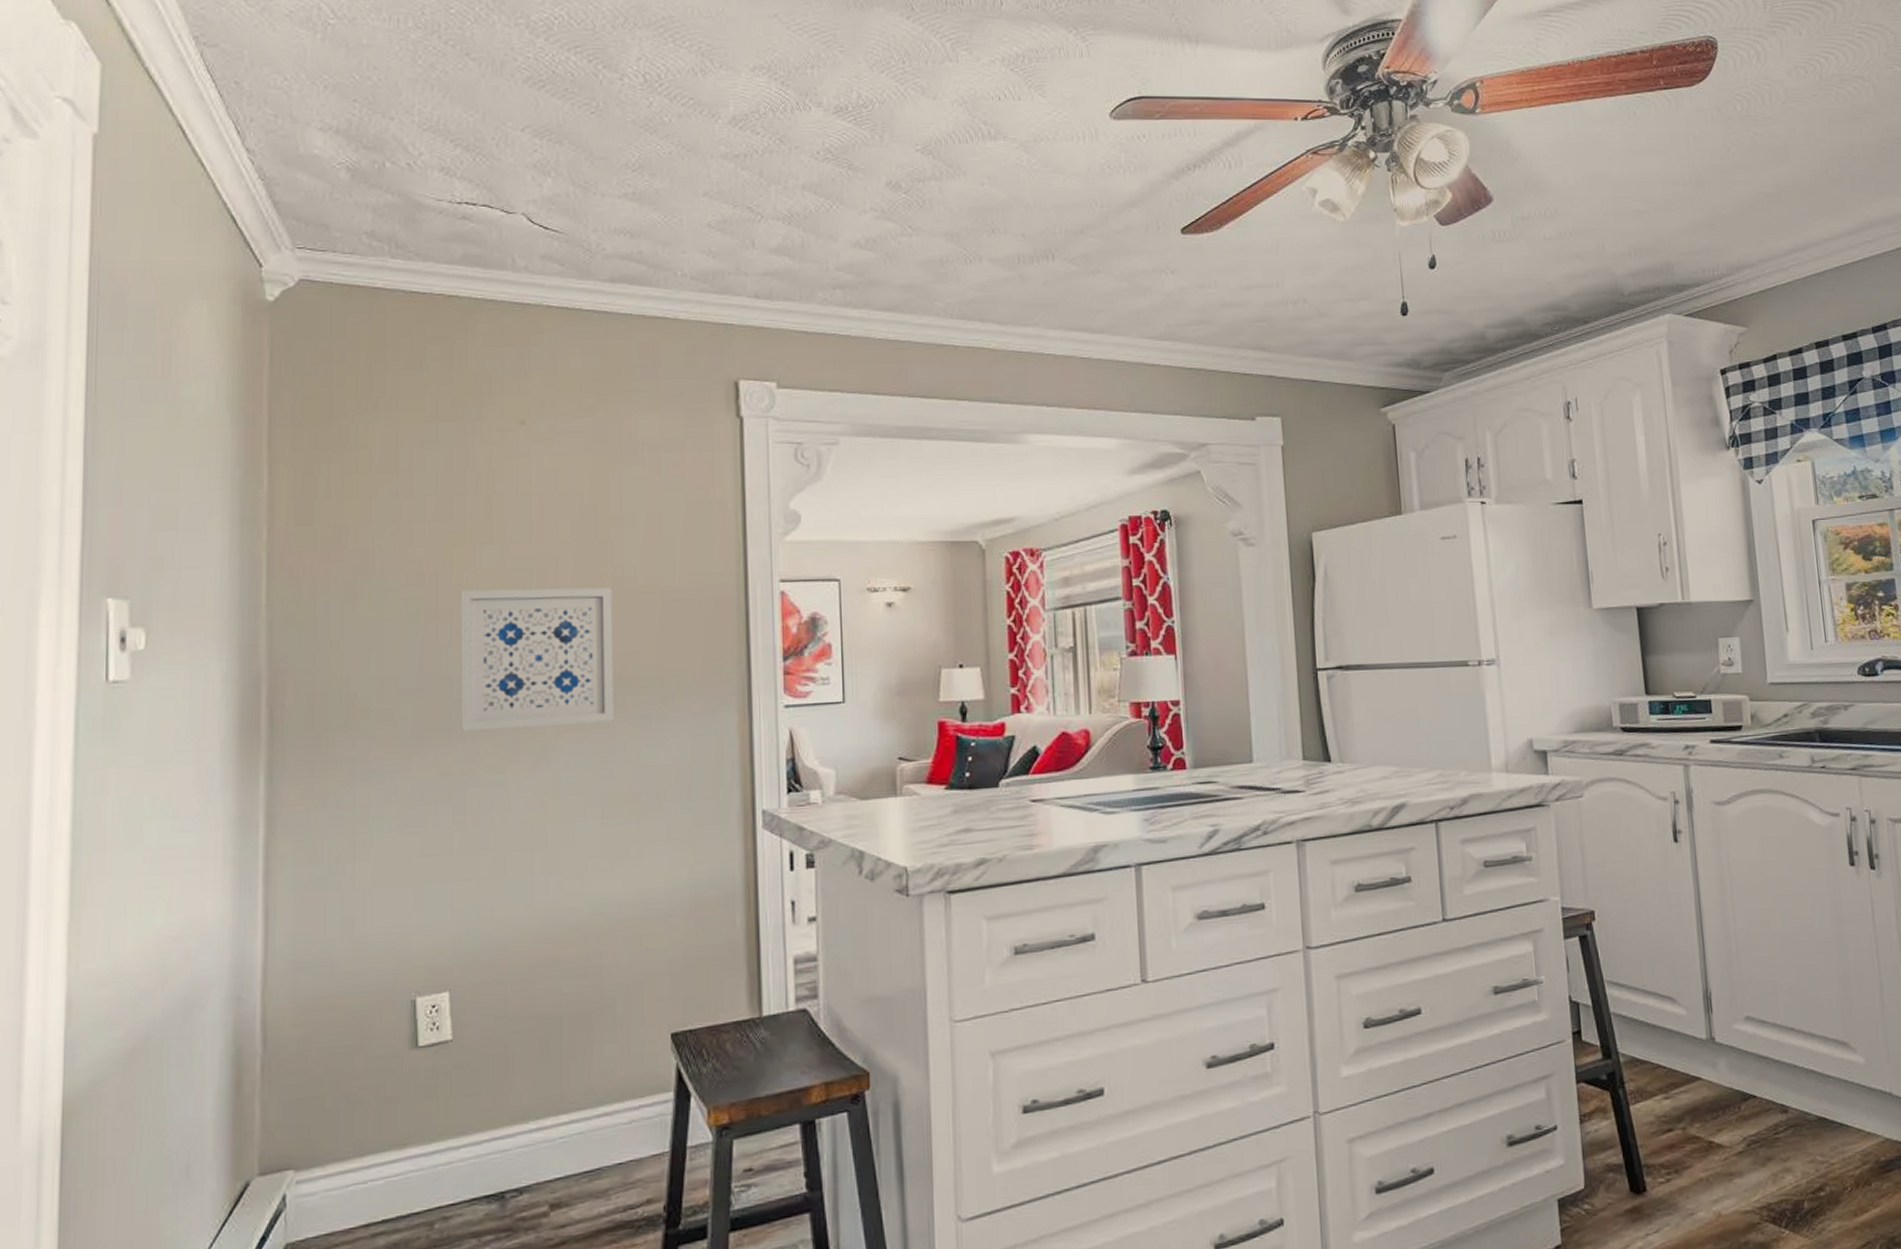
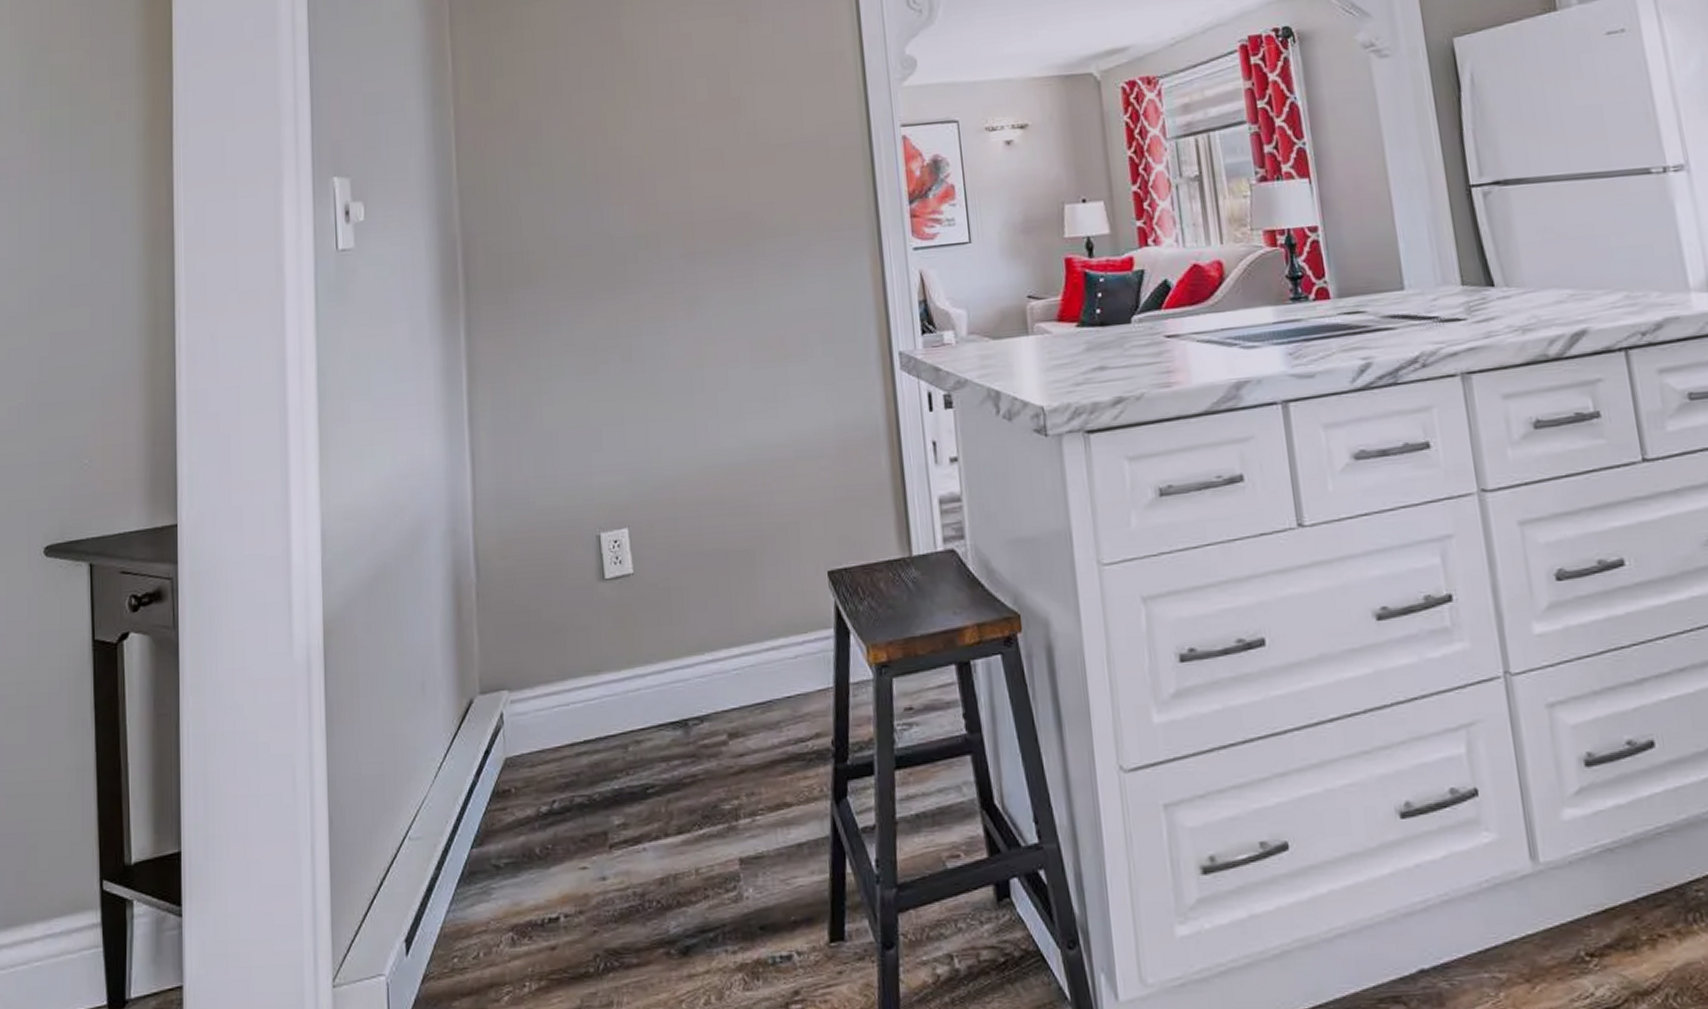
wall art: present [461,587,614,731] -> none [616,142,757,283]

